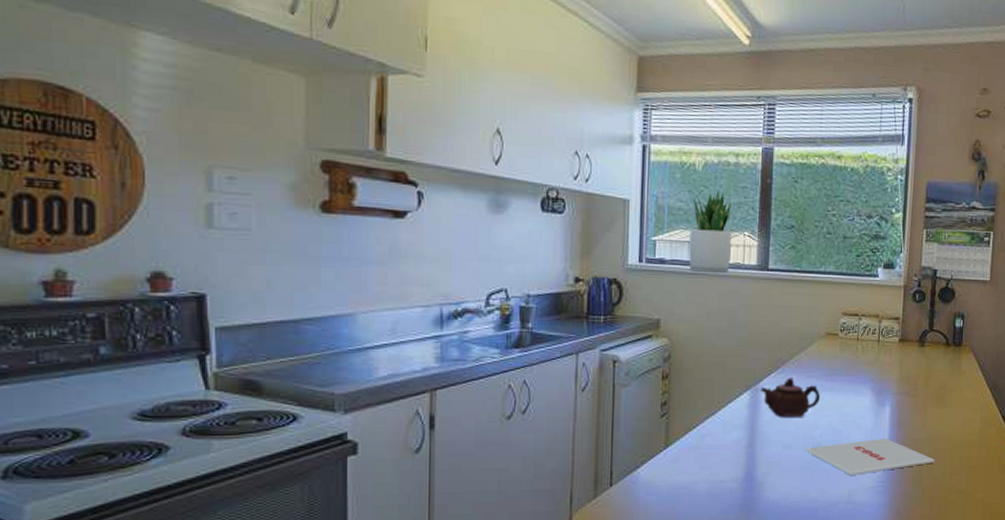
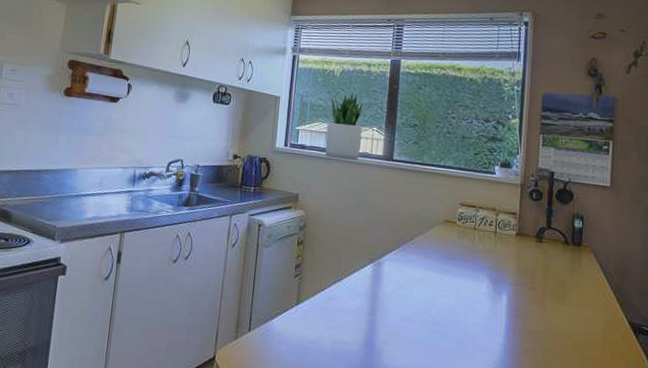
teapot: present [760,377,820,417] -> none [382,256,438,294]
magazine: present [806,437,935,475] -> none [423,323,555,359]

